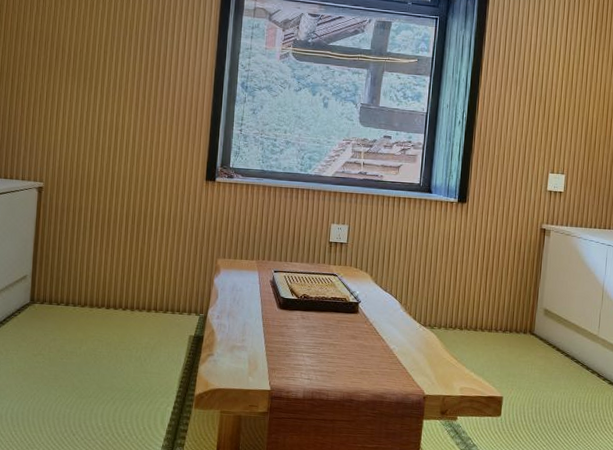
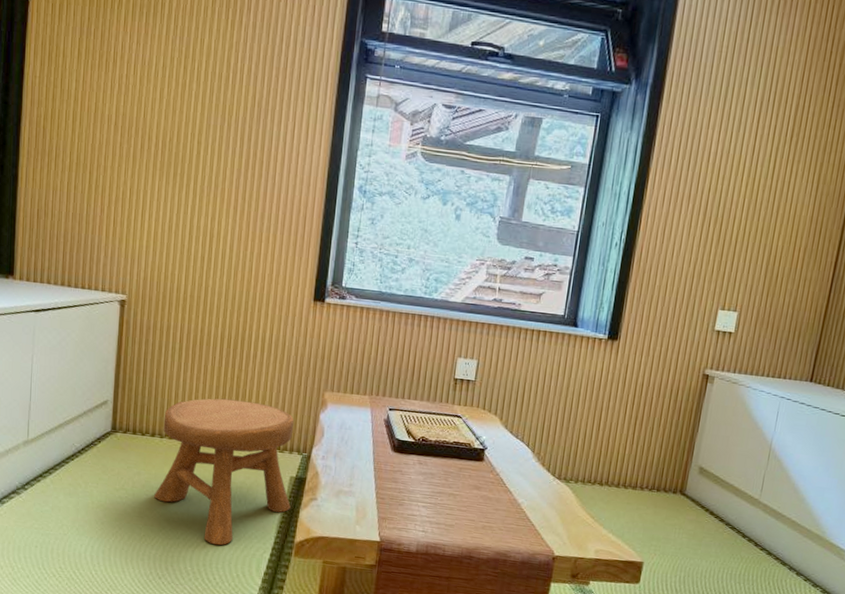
stool: none [68,268,192,402] -> present [154,398,295,546]

